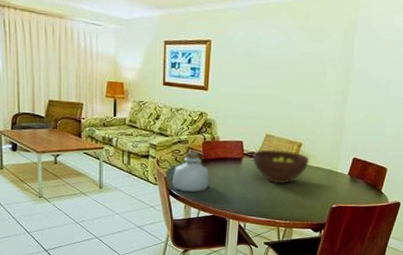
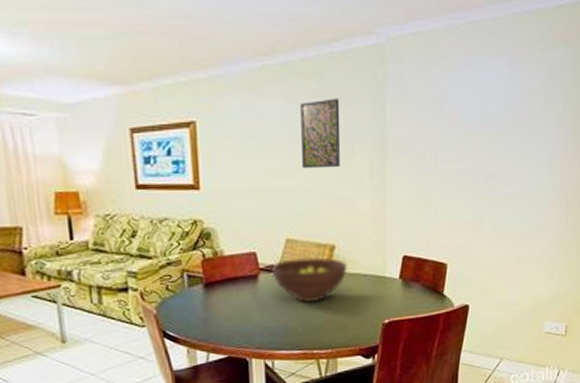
bottle: present [171,152,210,193] -> none [165,275,219,332]
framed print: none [285,32,320,85] -> present [300,98,341,169]

